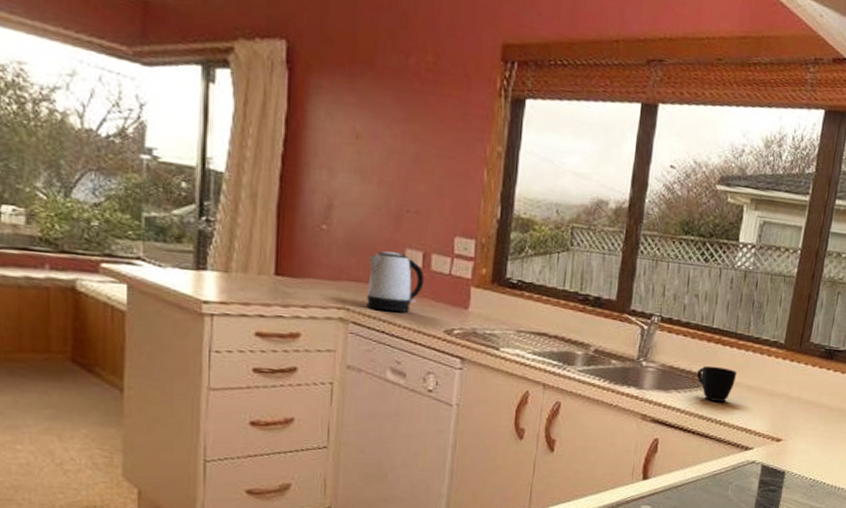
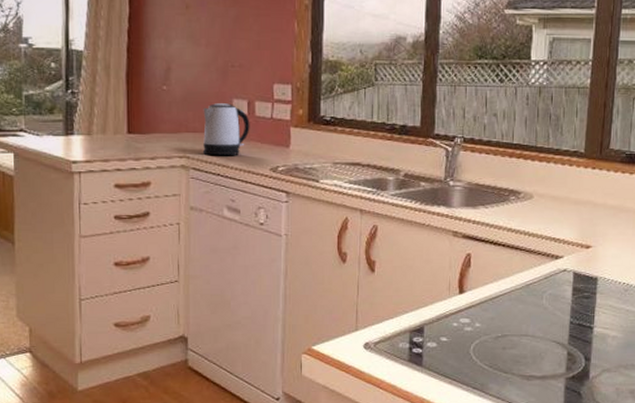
cup: present [697,365,737,402] -> none [502,180,540,214]

